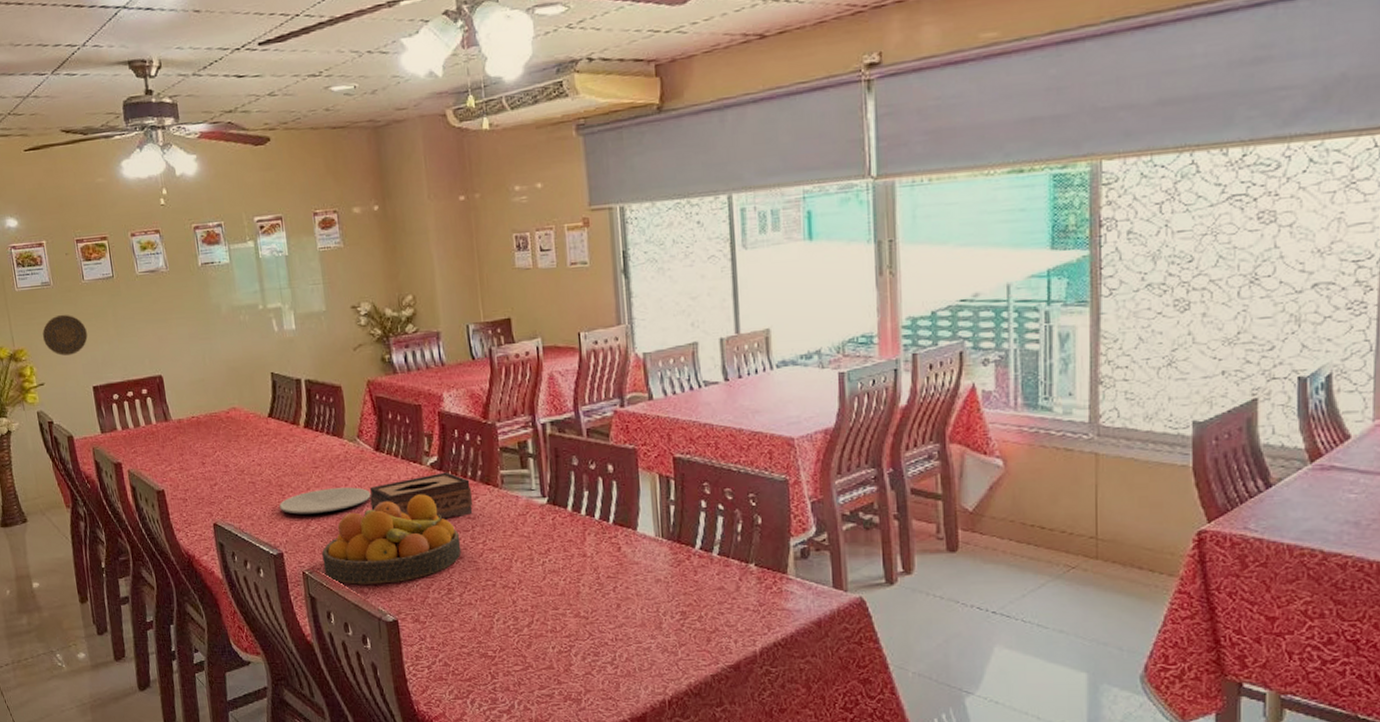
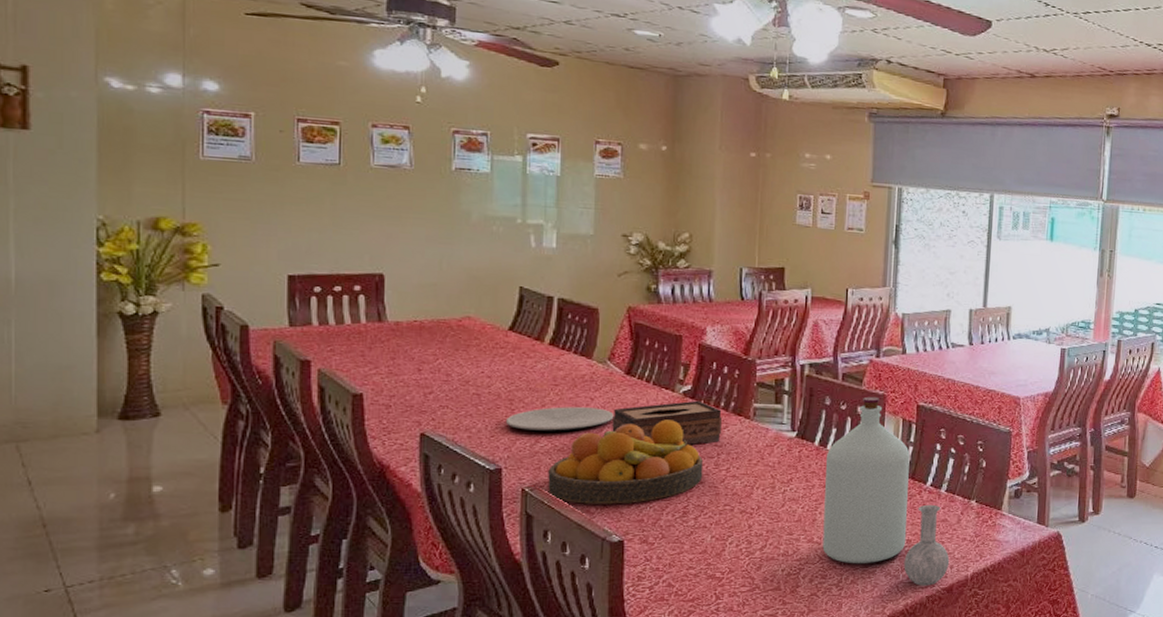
decorative plate: present [42,314,88,356] -> none [227,193,292,238]
bottle: none [581,451,733,663] -> present [822,396,950,586]

